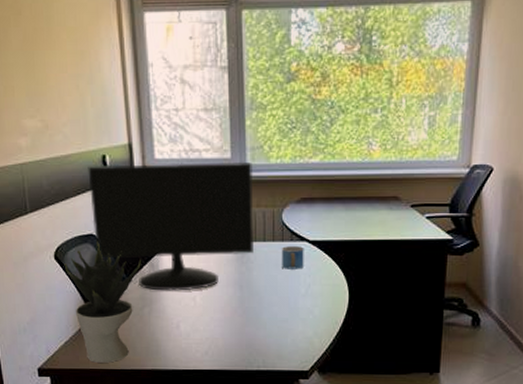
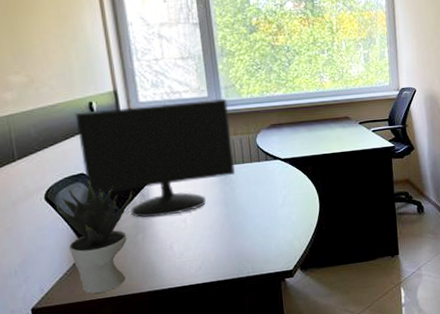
mug: present [281,246,304,269] -> none [258,164,279,185]

